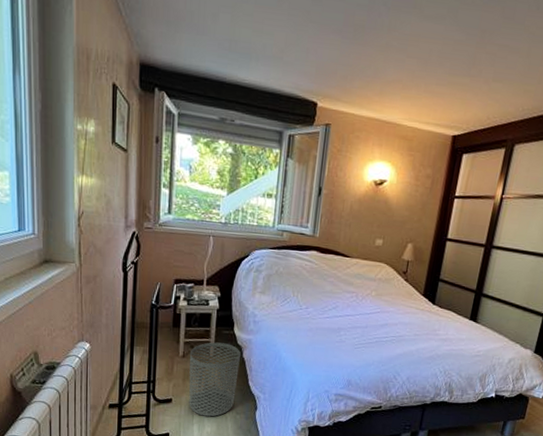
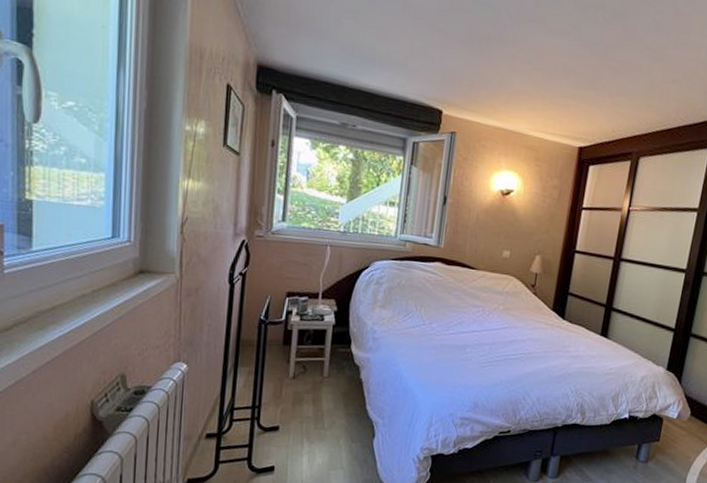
waste bin: present [189,342,241,417] -> none [298,361,358,446]

